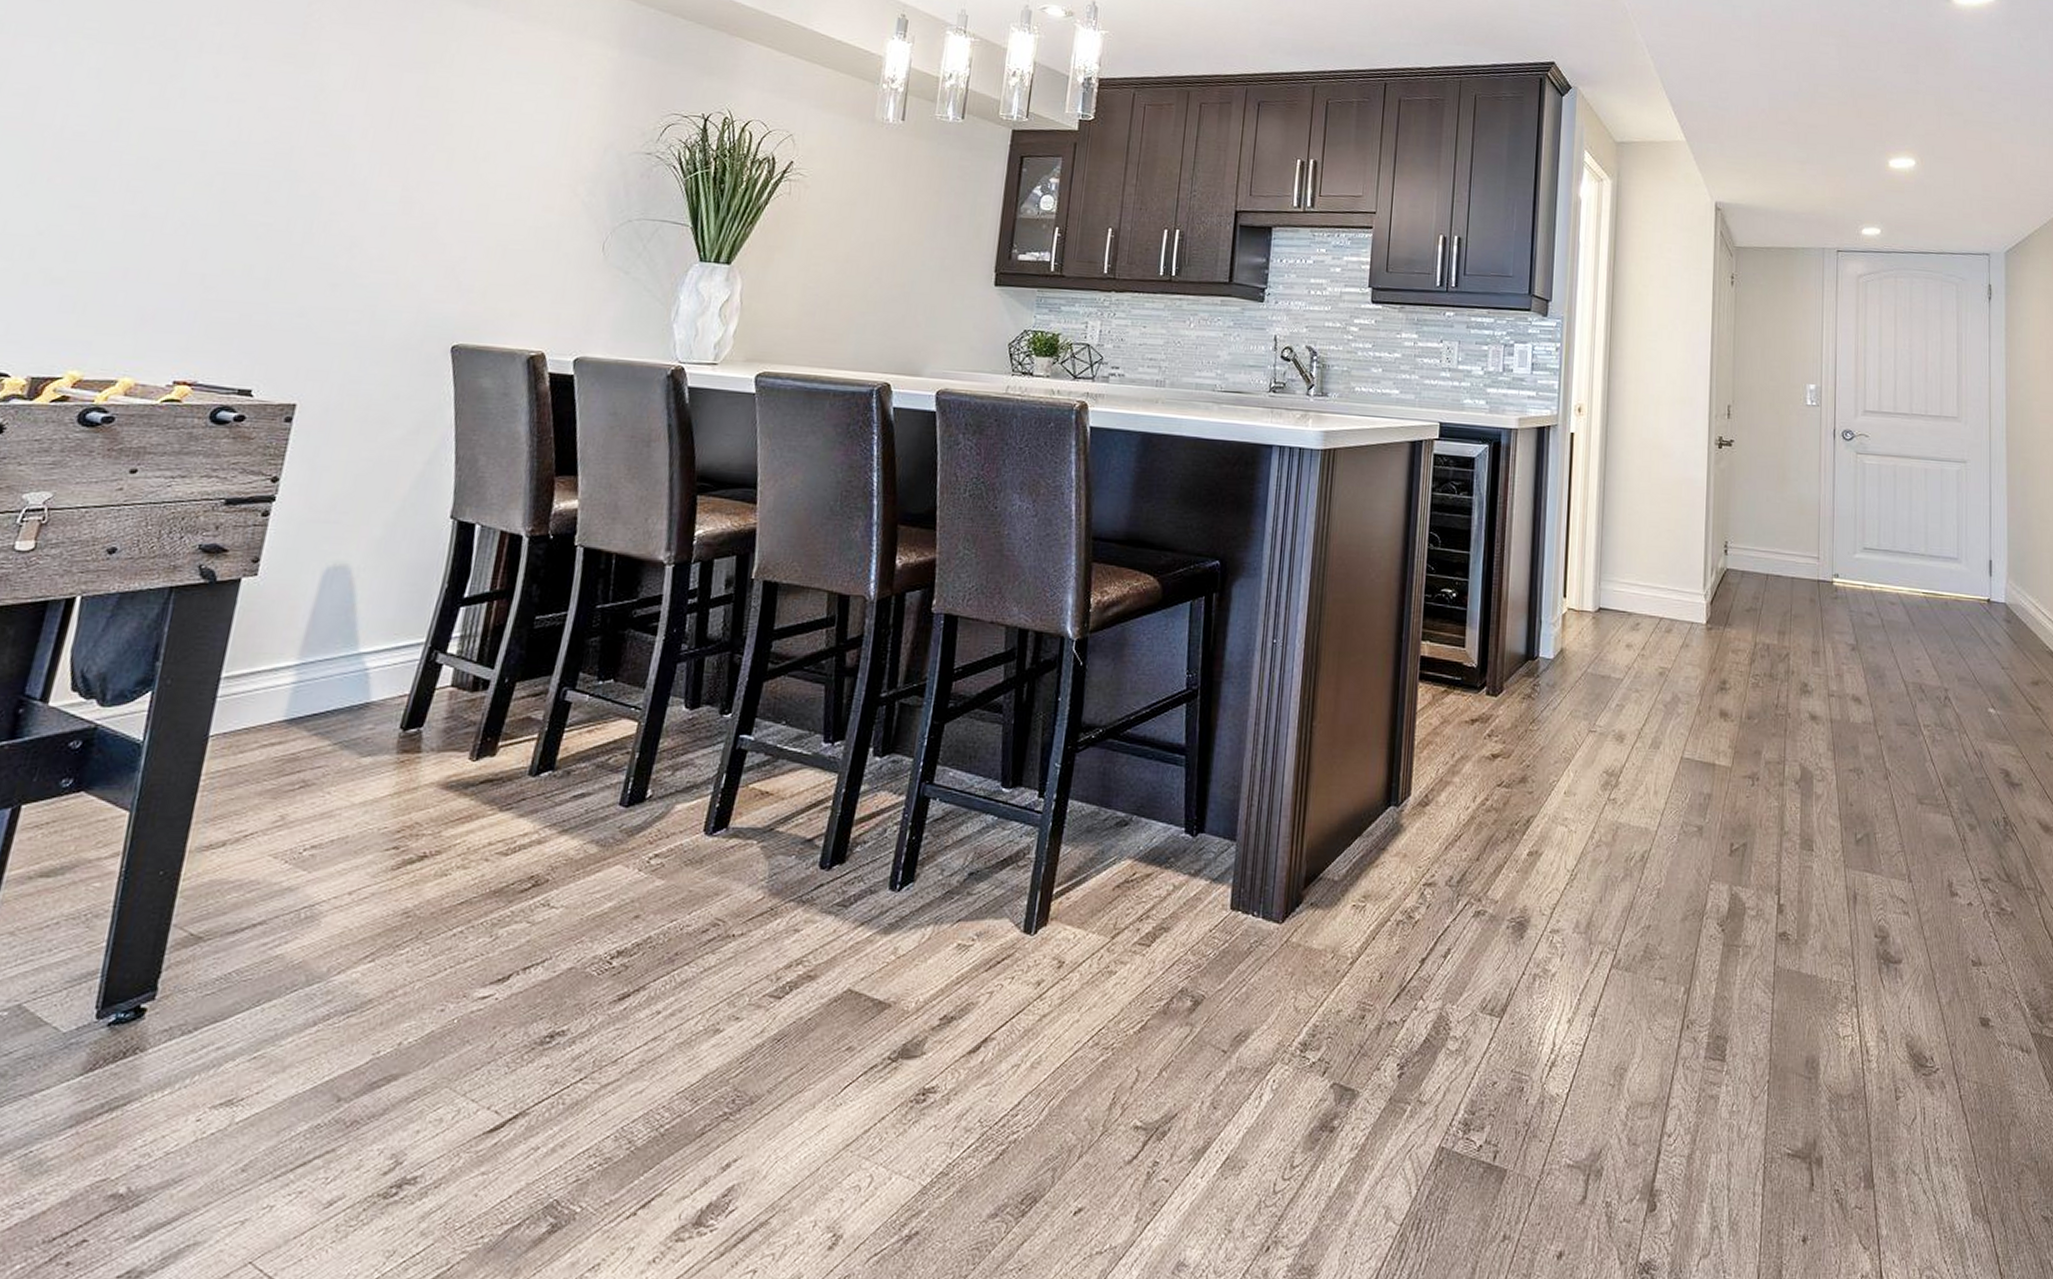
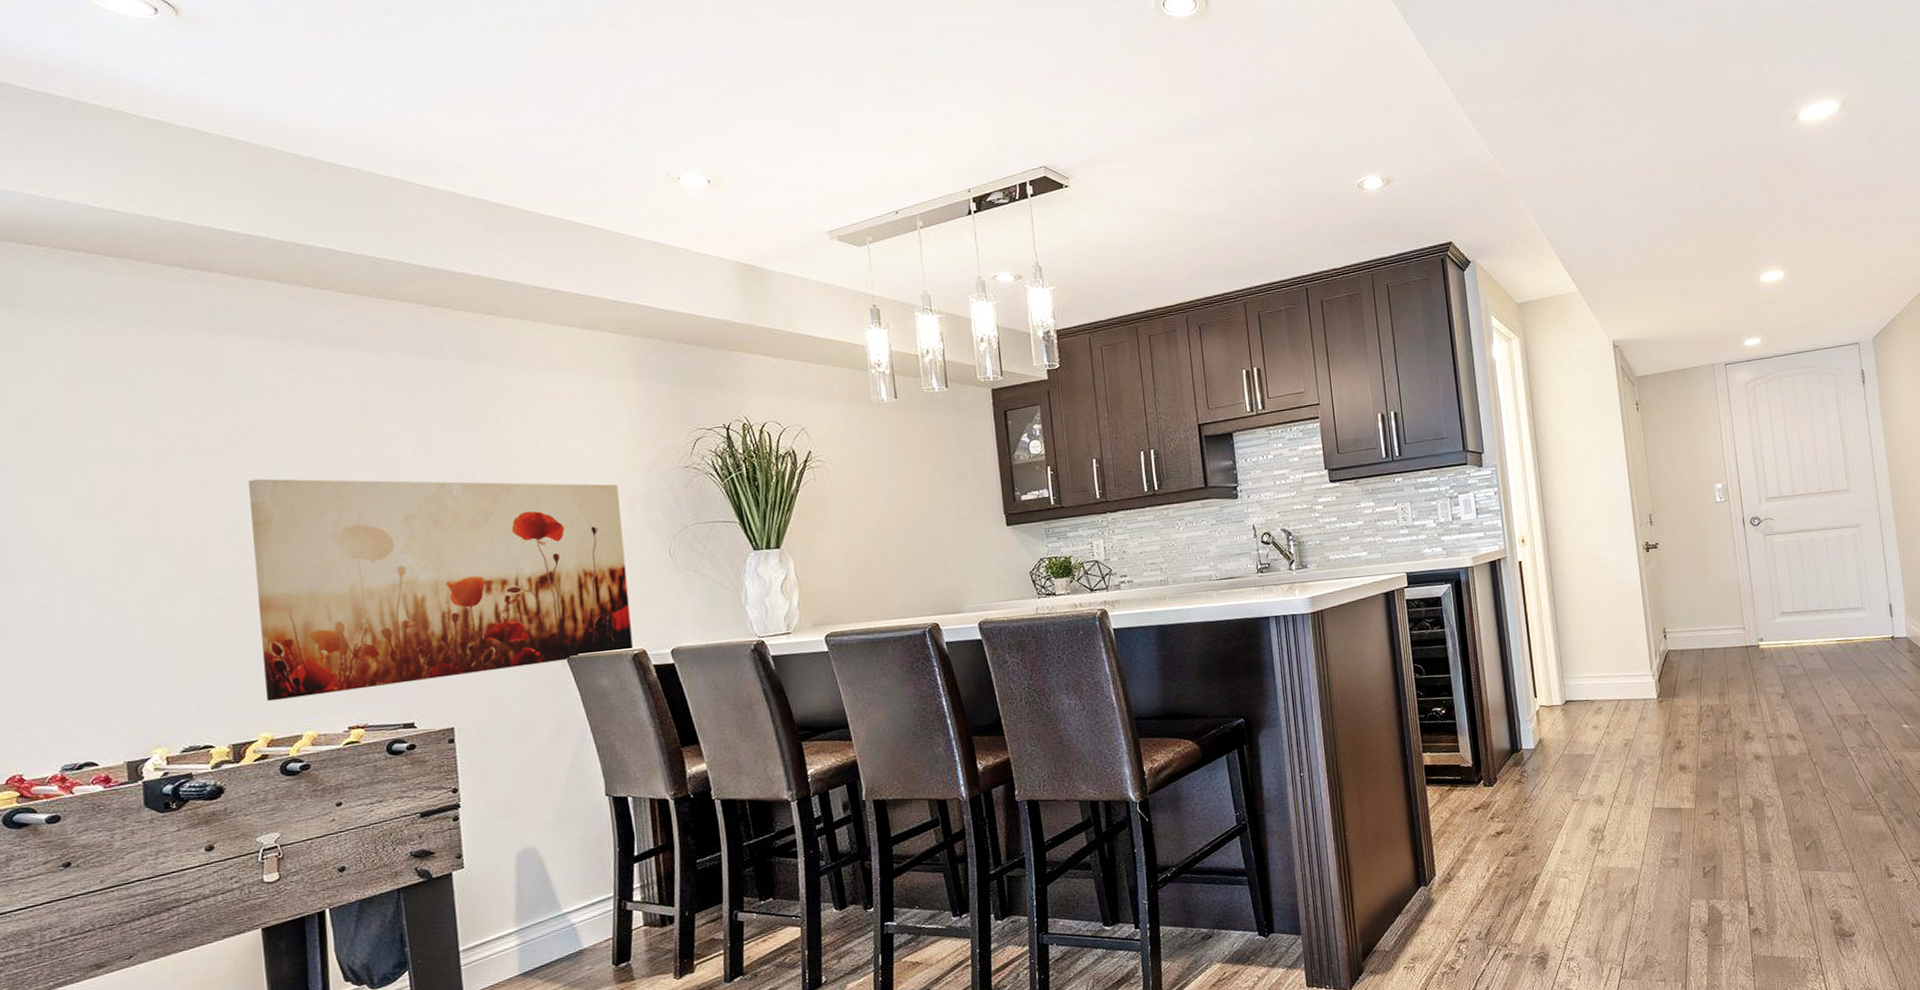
wall art: none [89,78,566,349] -> present [249,478,633,702]

